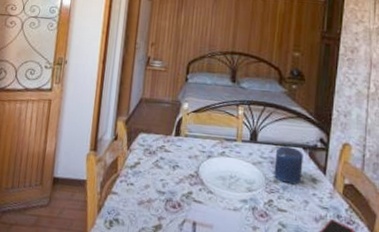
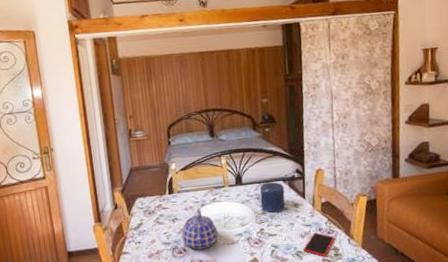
teapot: none [179,159,221,210] -> present [181,208,218,250]

